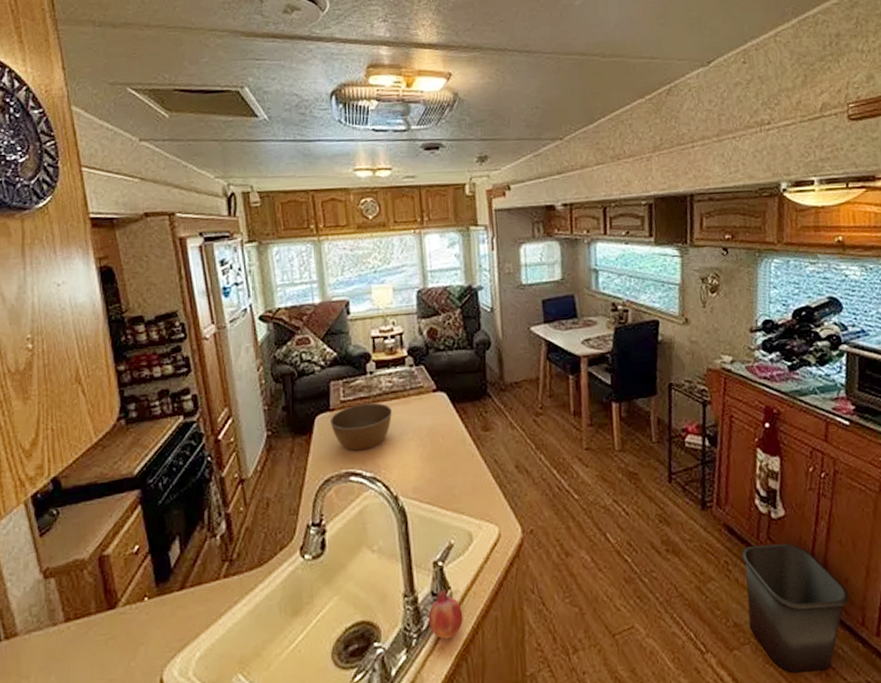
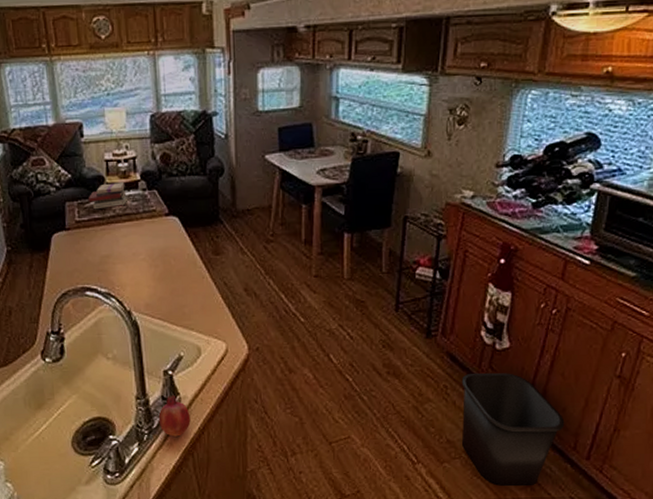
bowl: present [329,402,392,451] -> none [65,224,125,268]
books: none [353,359,395,389] -> present [88,182,129,210]

